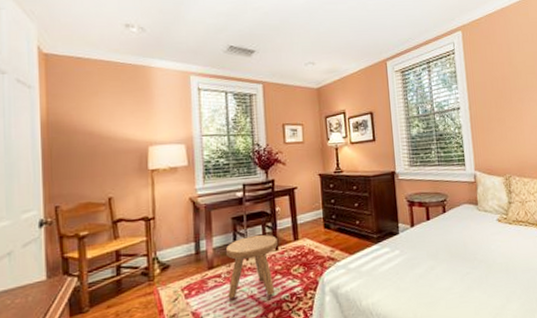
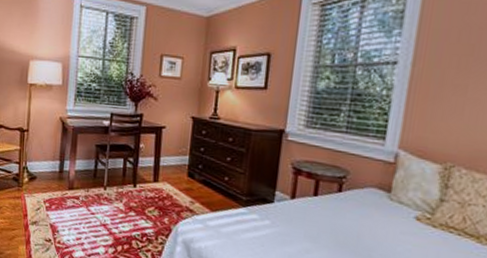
stool: present [225,235,278,299] -> none [83,167,137,230]

